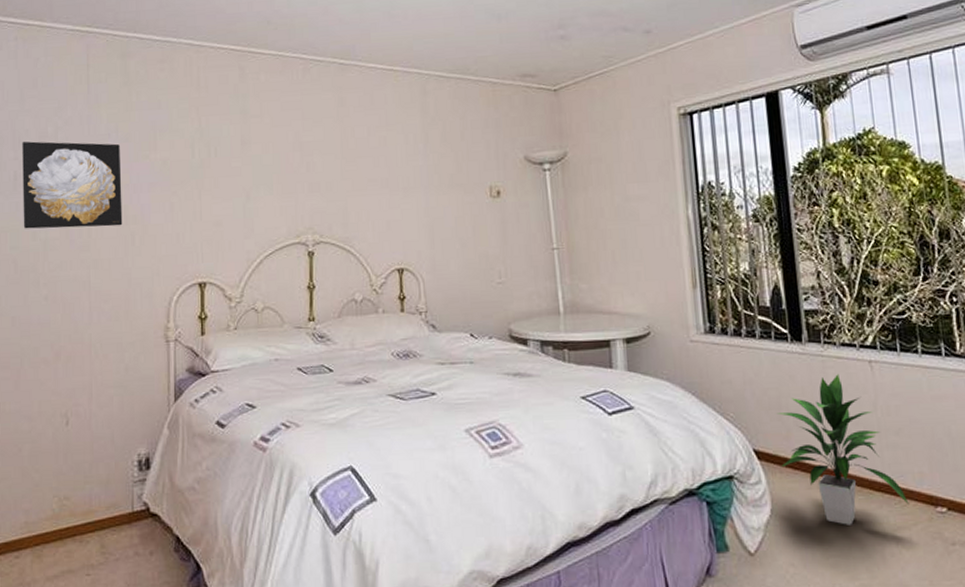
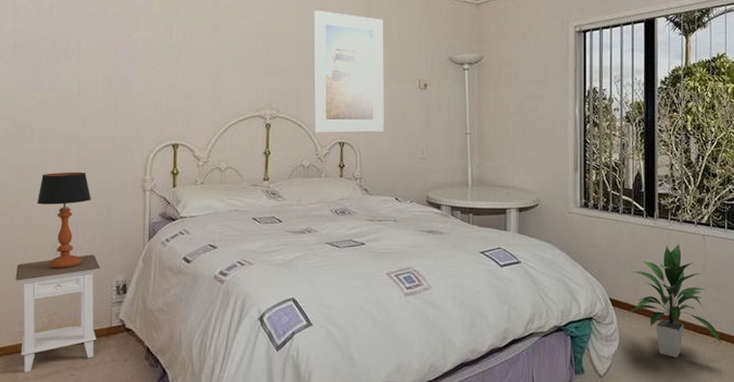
nightstand: none [20,423,119,574] -> present [15,254,101,373]
wall art: present [22,141,123,229] -> none [20,15,108,92]
table lamp: none [43,322,106,443] -> present [37,172,91,269]
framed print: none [358,111,451,259] -> present [313,10,384,133]

